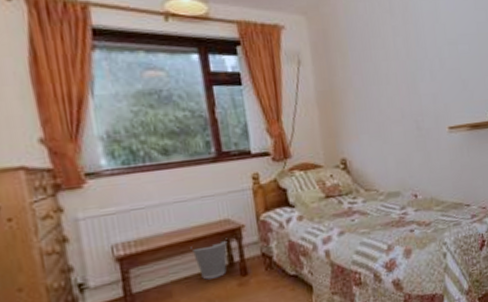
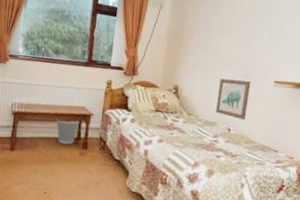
wall art: none [392,133,430,181] -> present [216,78,251,120]

